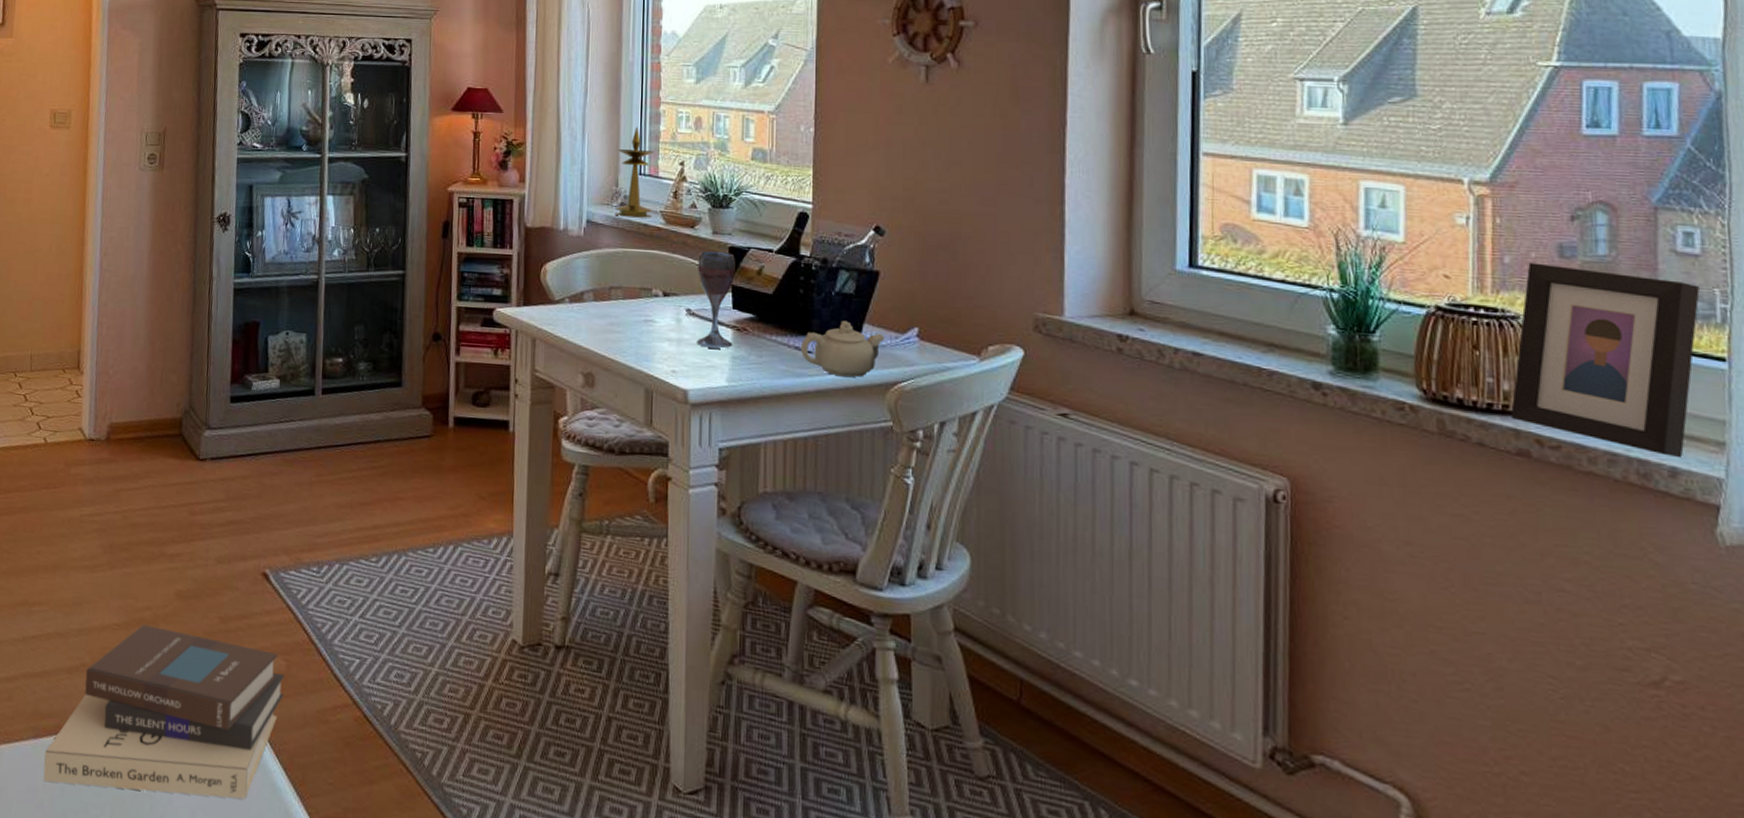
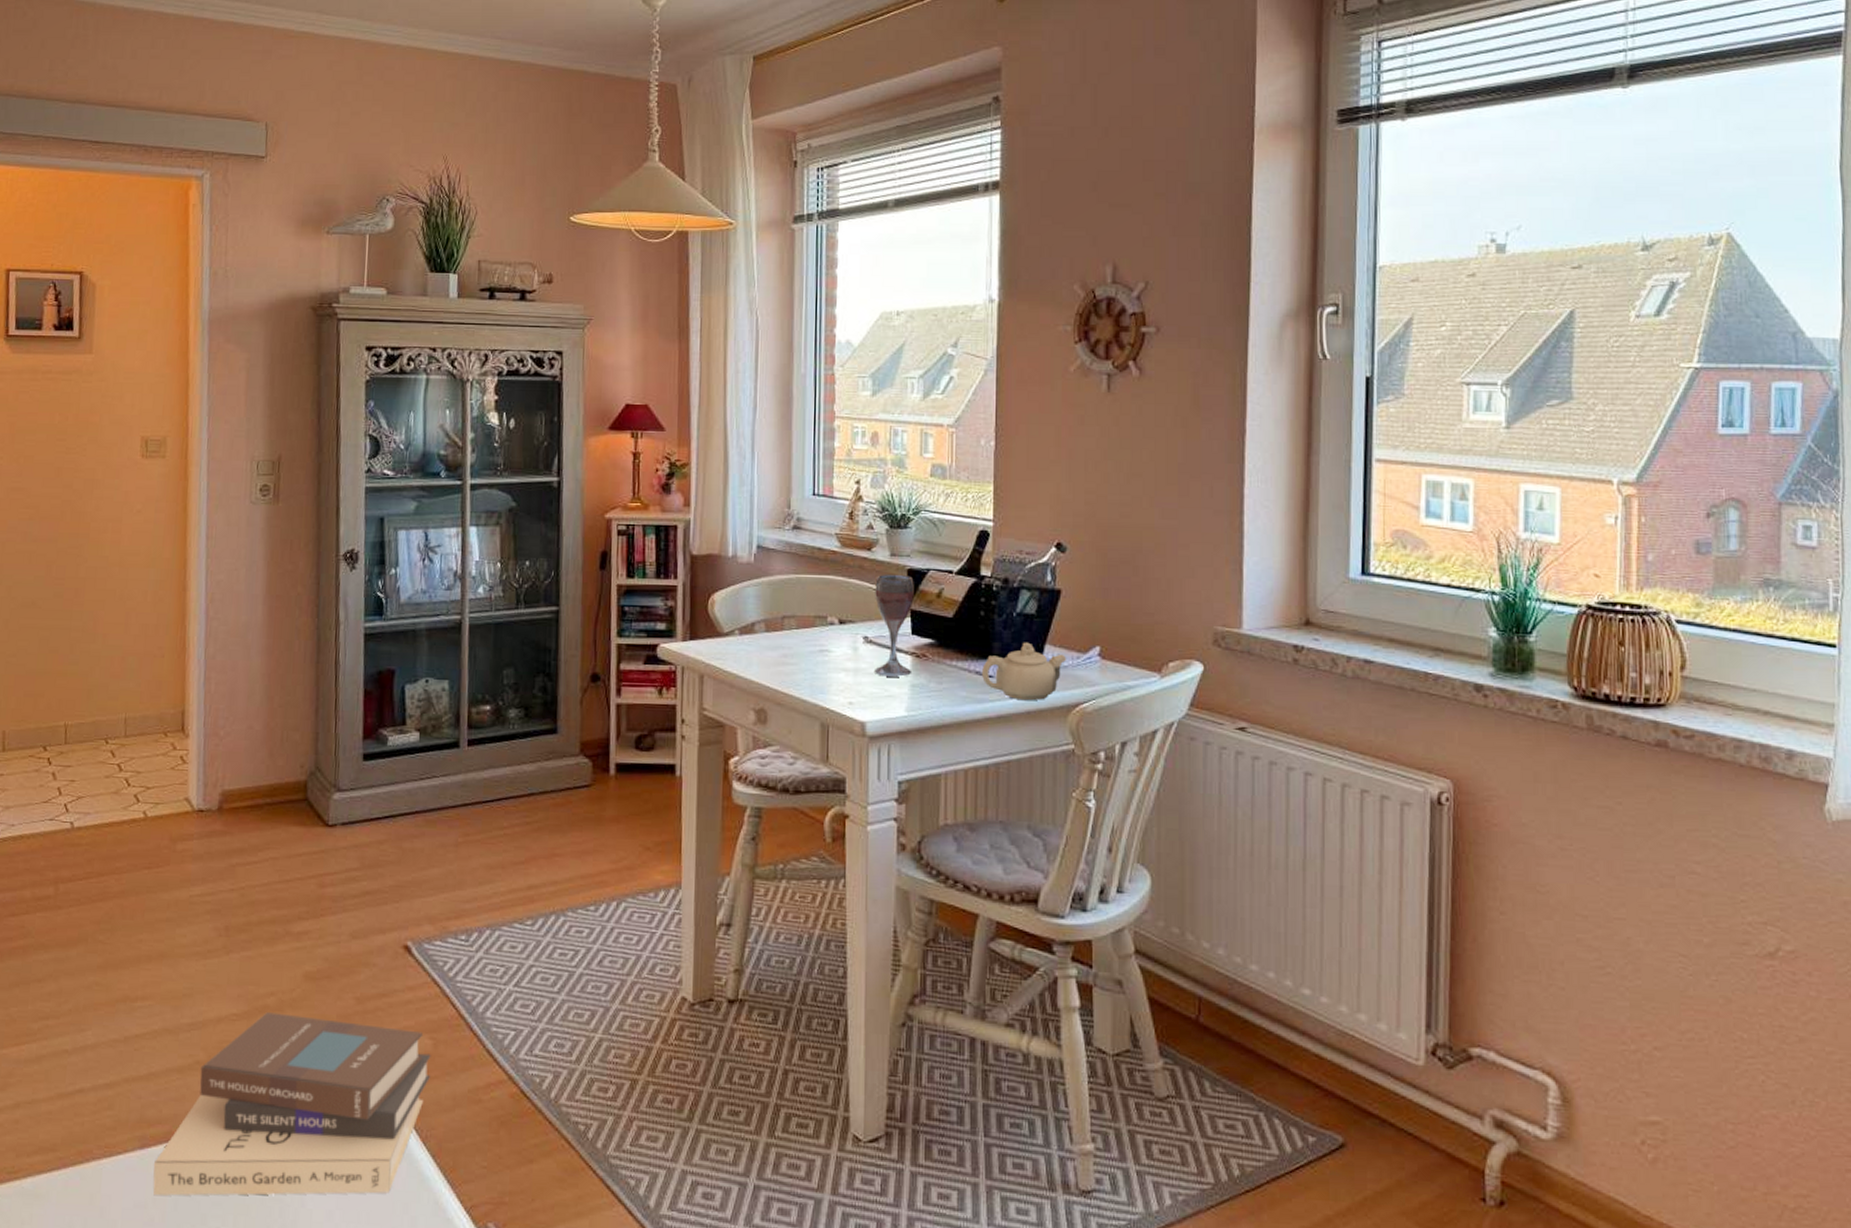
candlestick: present [615,127,654,218] -> none [787,443,828,542]
picture frame: present [1511,262,1700,459] -> none [1651,559,1816,741]

